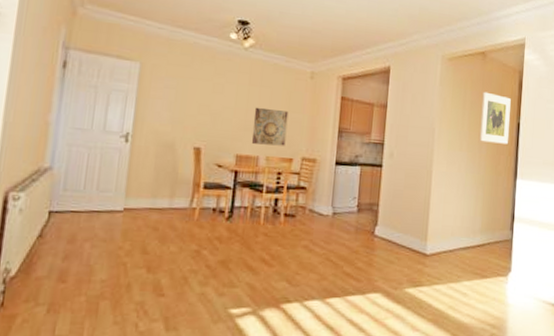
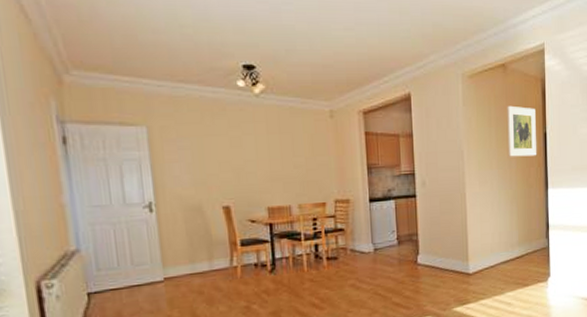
wall art: present [251,107,289,146] -> none [278,155,316,194]

